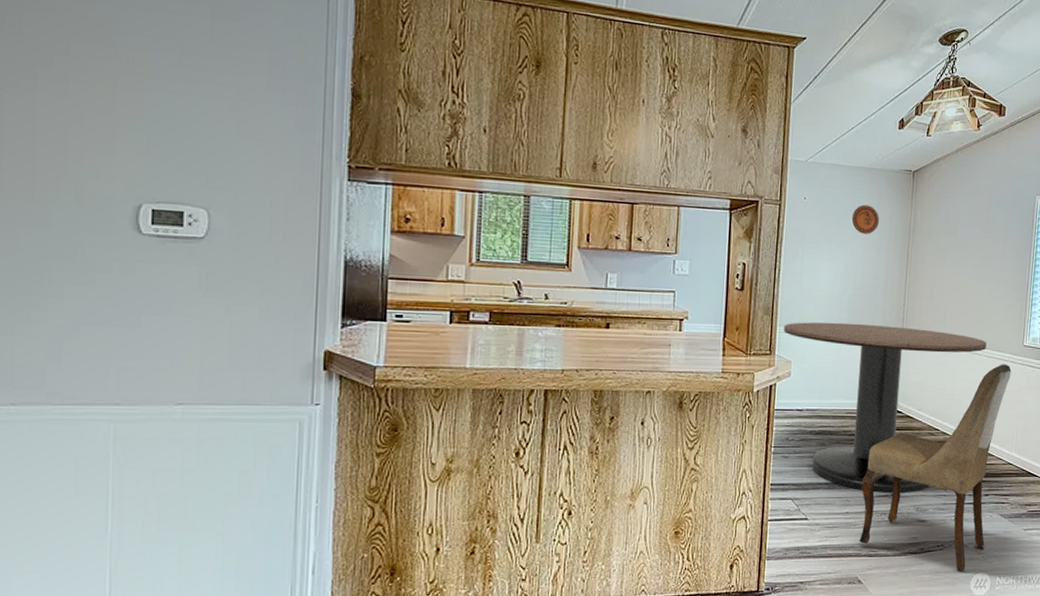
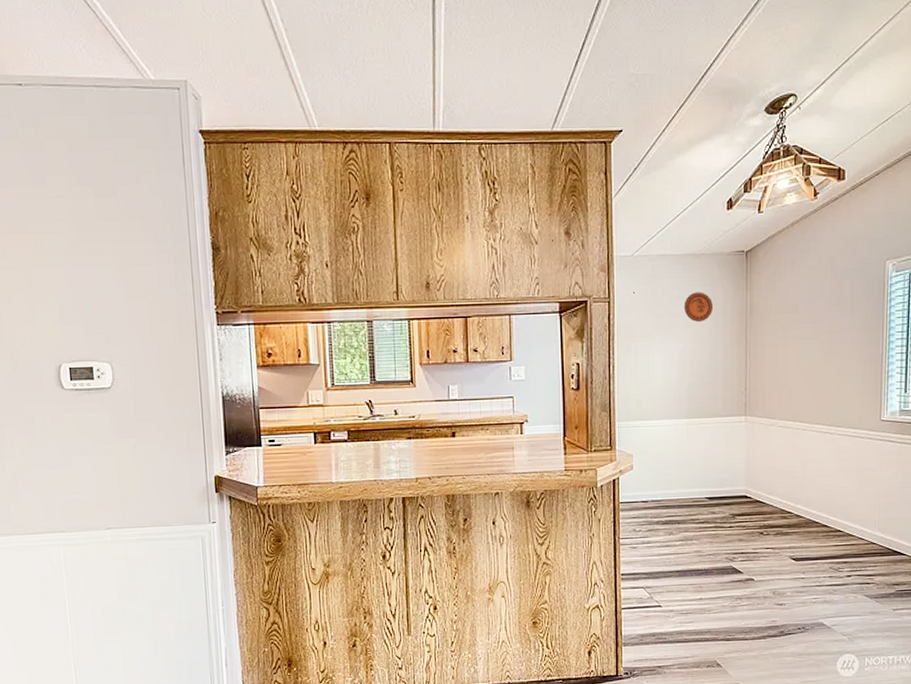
dining table: present [784,322,987,493] -> none [623,412,839,578]
dining chair: present [859,364,1011,572] -> none [714,441,869,653]

